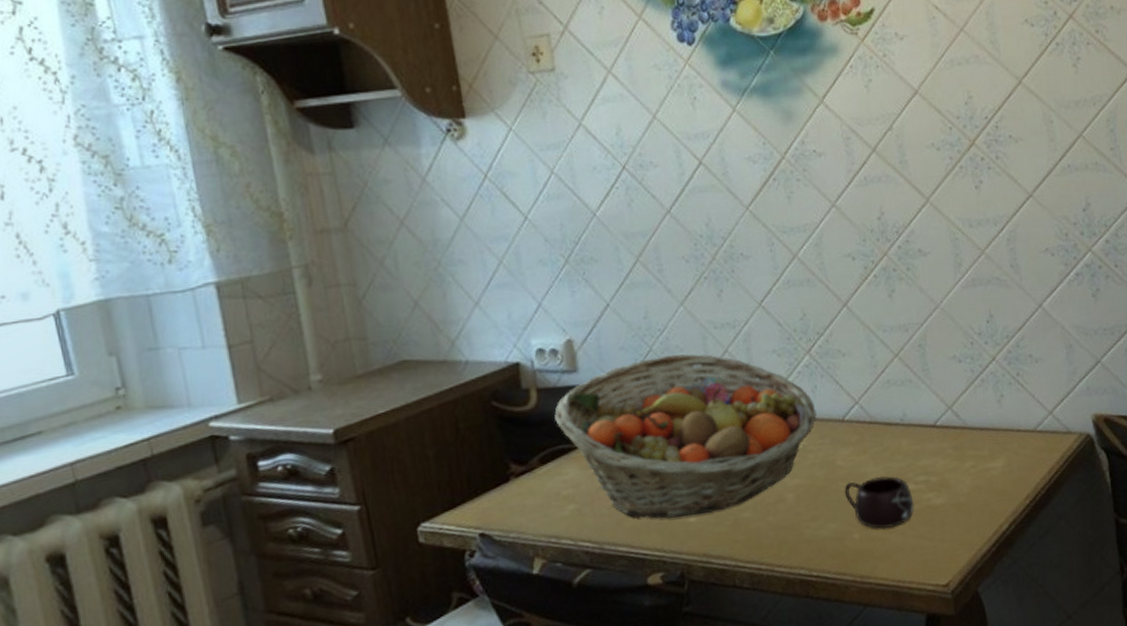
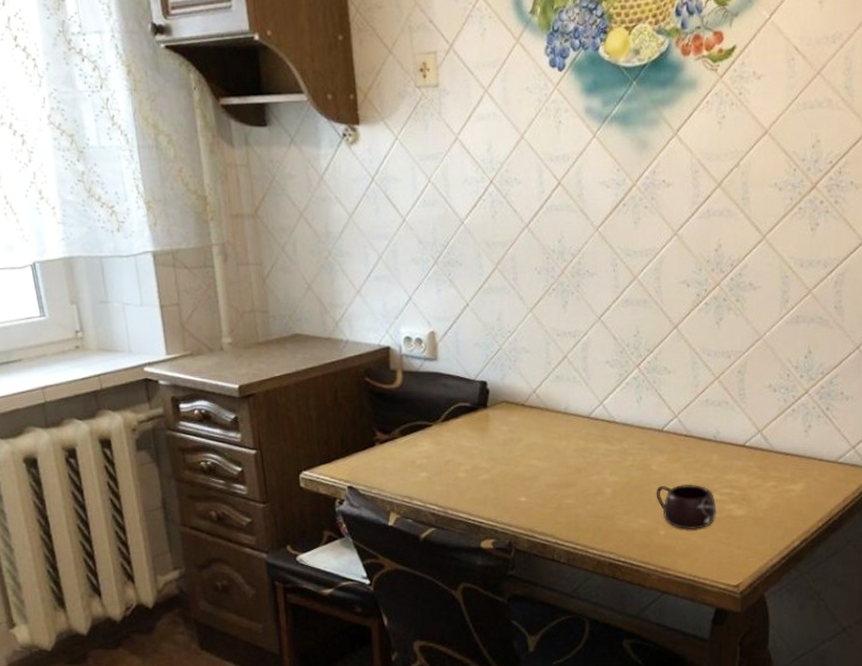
fruit basket: present [554,354,817,519] -> none [415,355,639,496]

